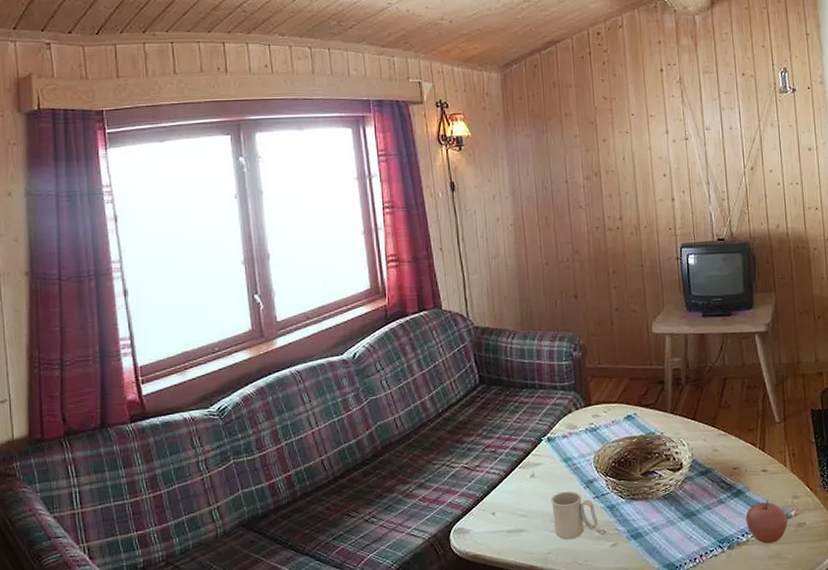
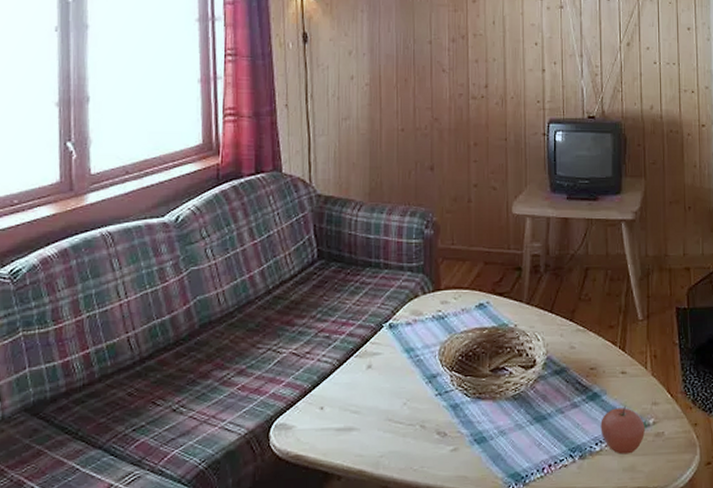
mug: present [551,491,598,540] -> none [388,386,438,442]

